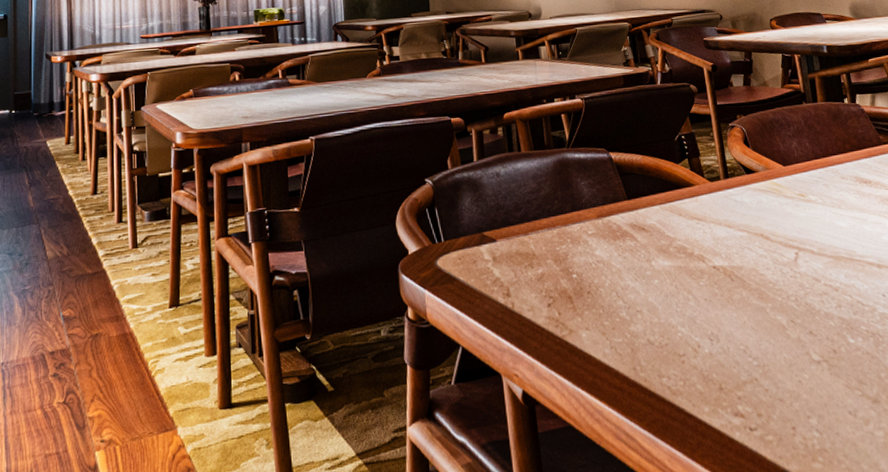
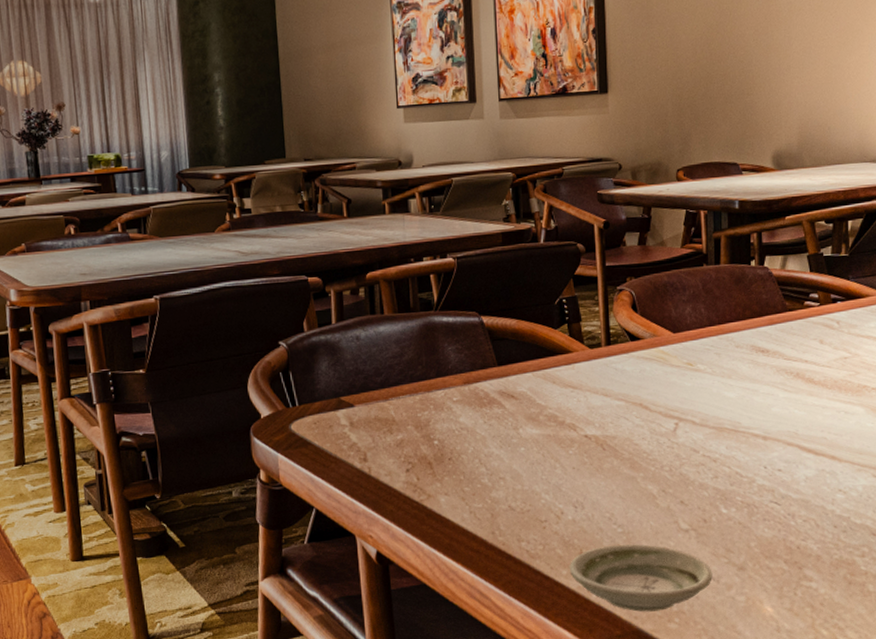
saucer: none [711,377,850,451] -> present [570,544,713,612]

